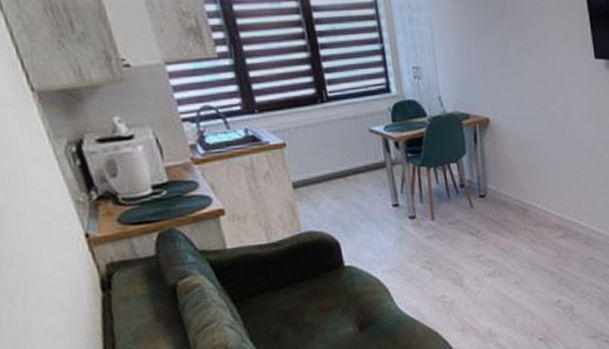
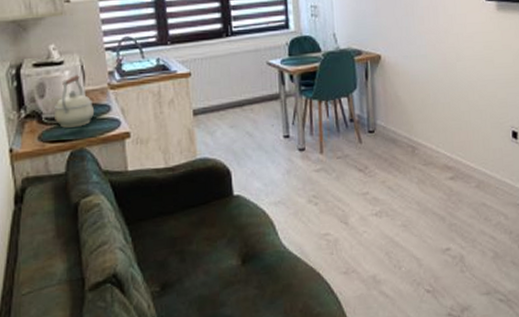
kettle: none [130,150,181,209] -> present [53,75,95,129]

